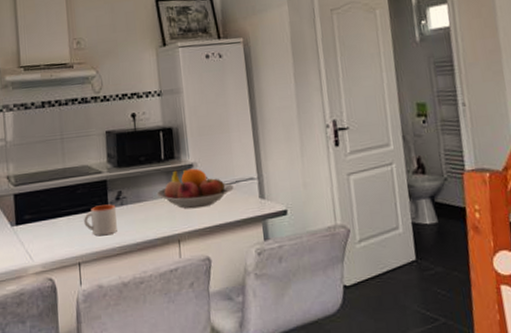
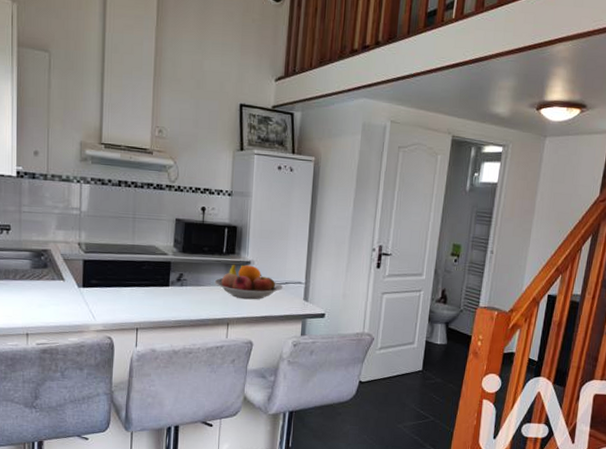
mug: present [84,204,117,236] -> none [146,282,177,309]

